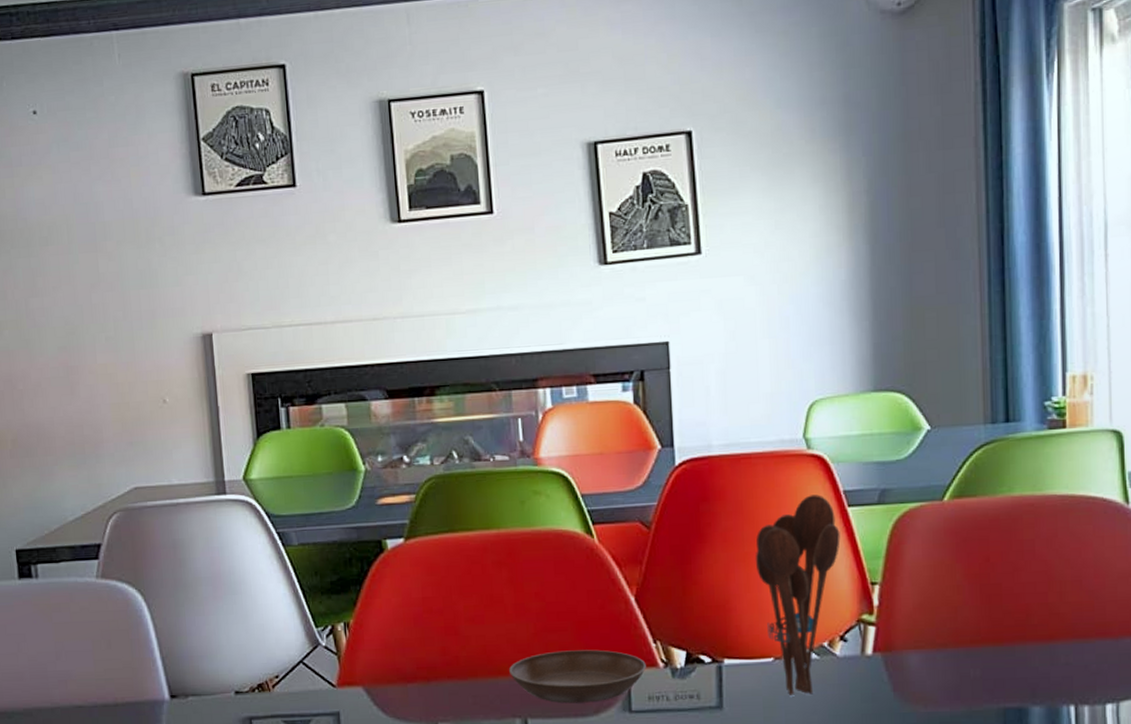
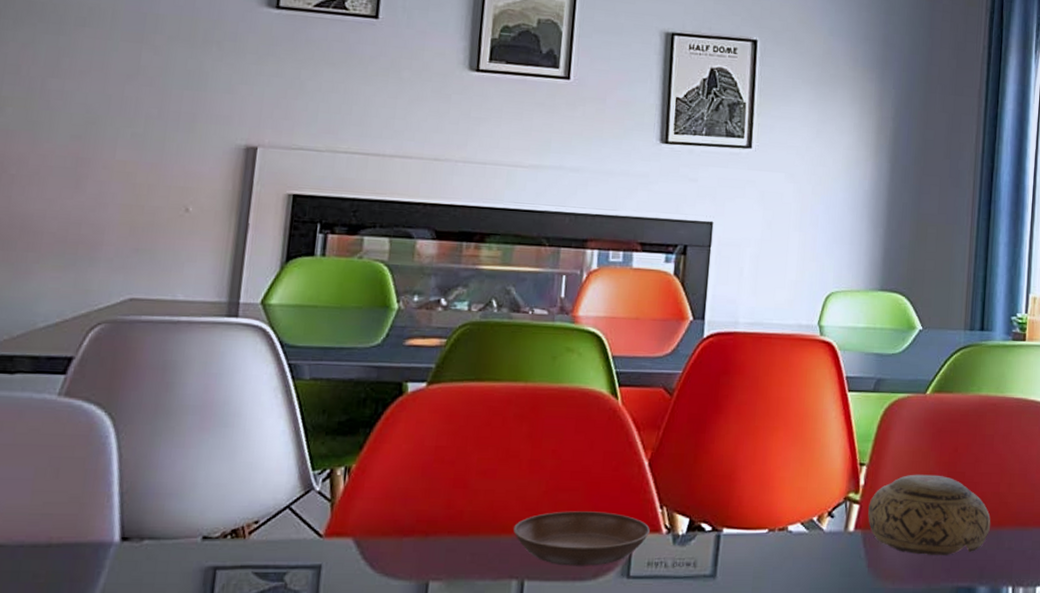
utensil holder: present [755,494,840,695] -> none [763,377,839,567]
bowl: none [887,588,1041,676] -> present [868,474,991,555]

